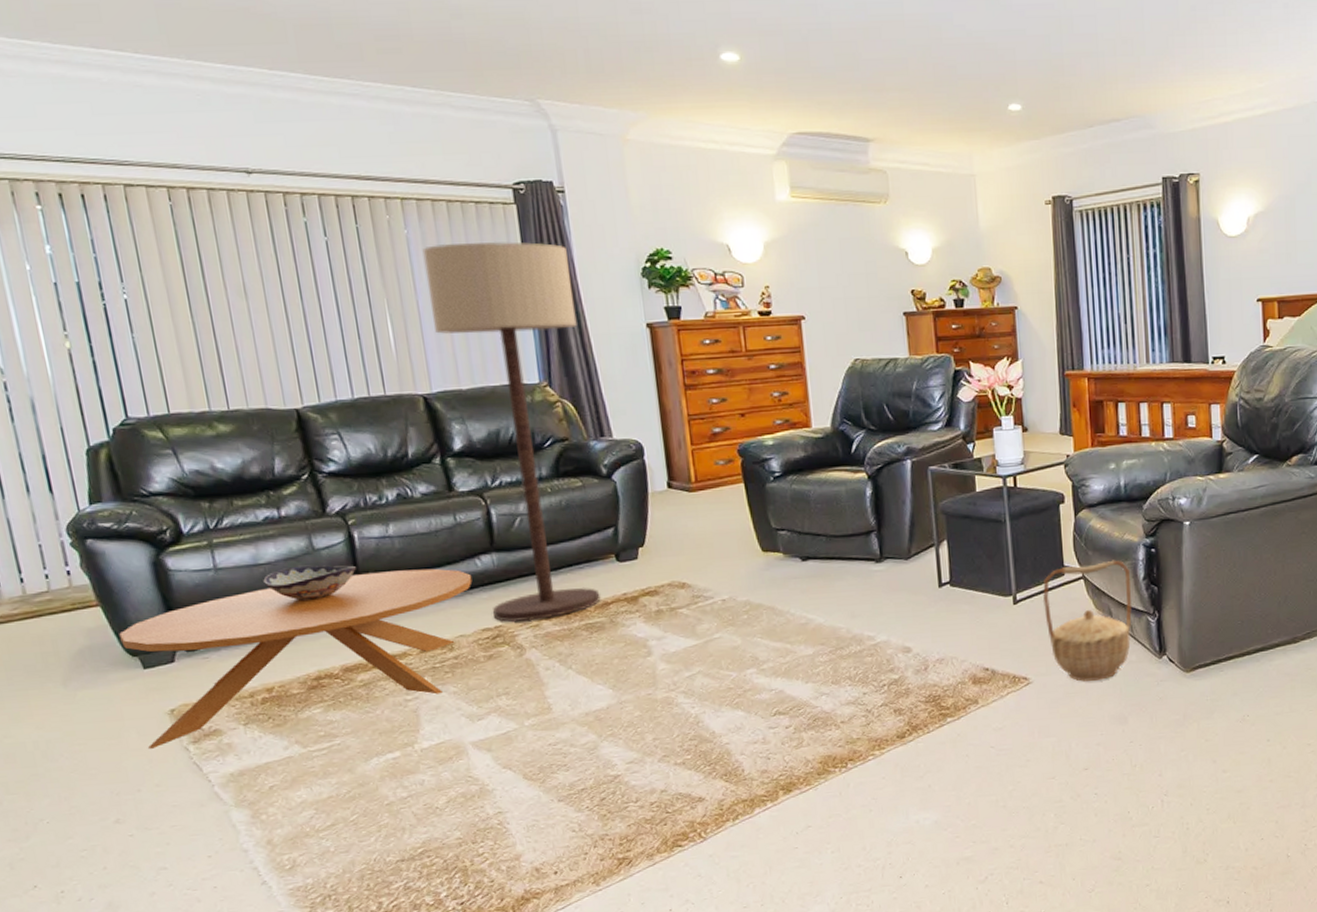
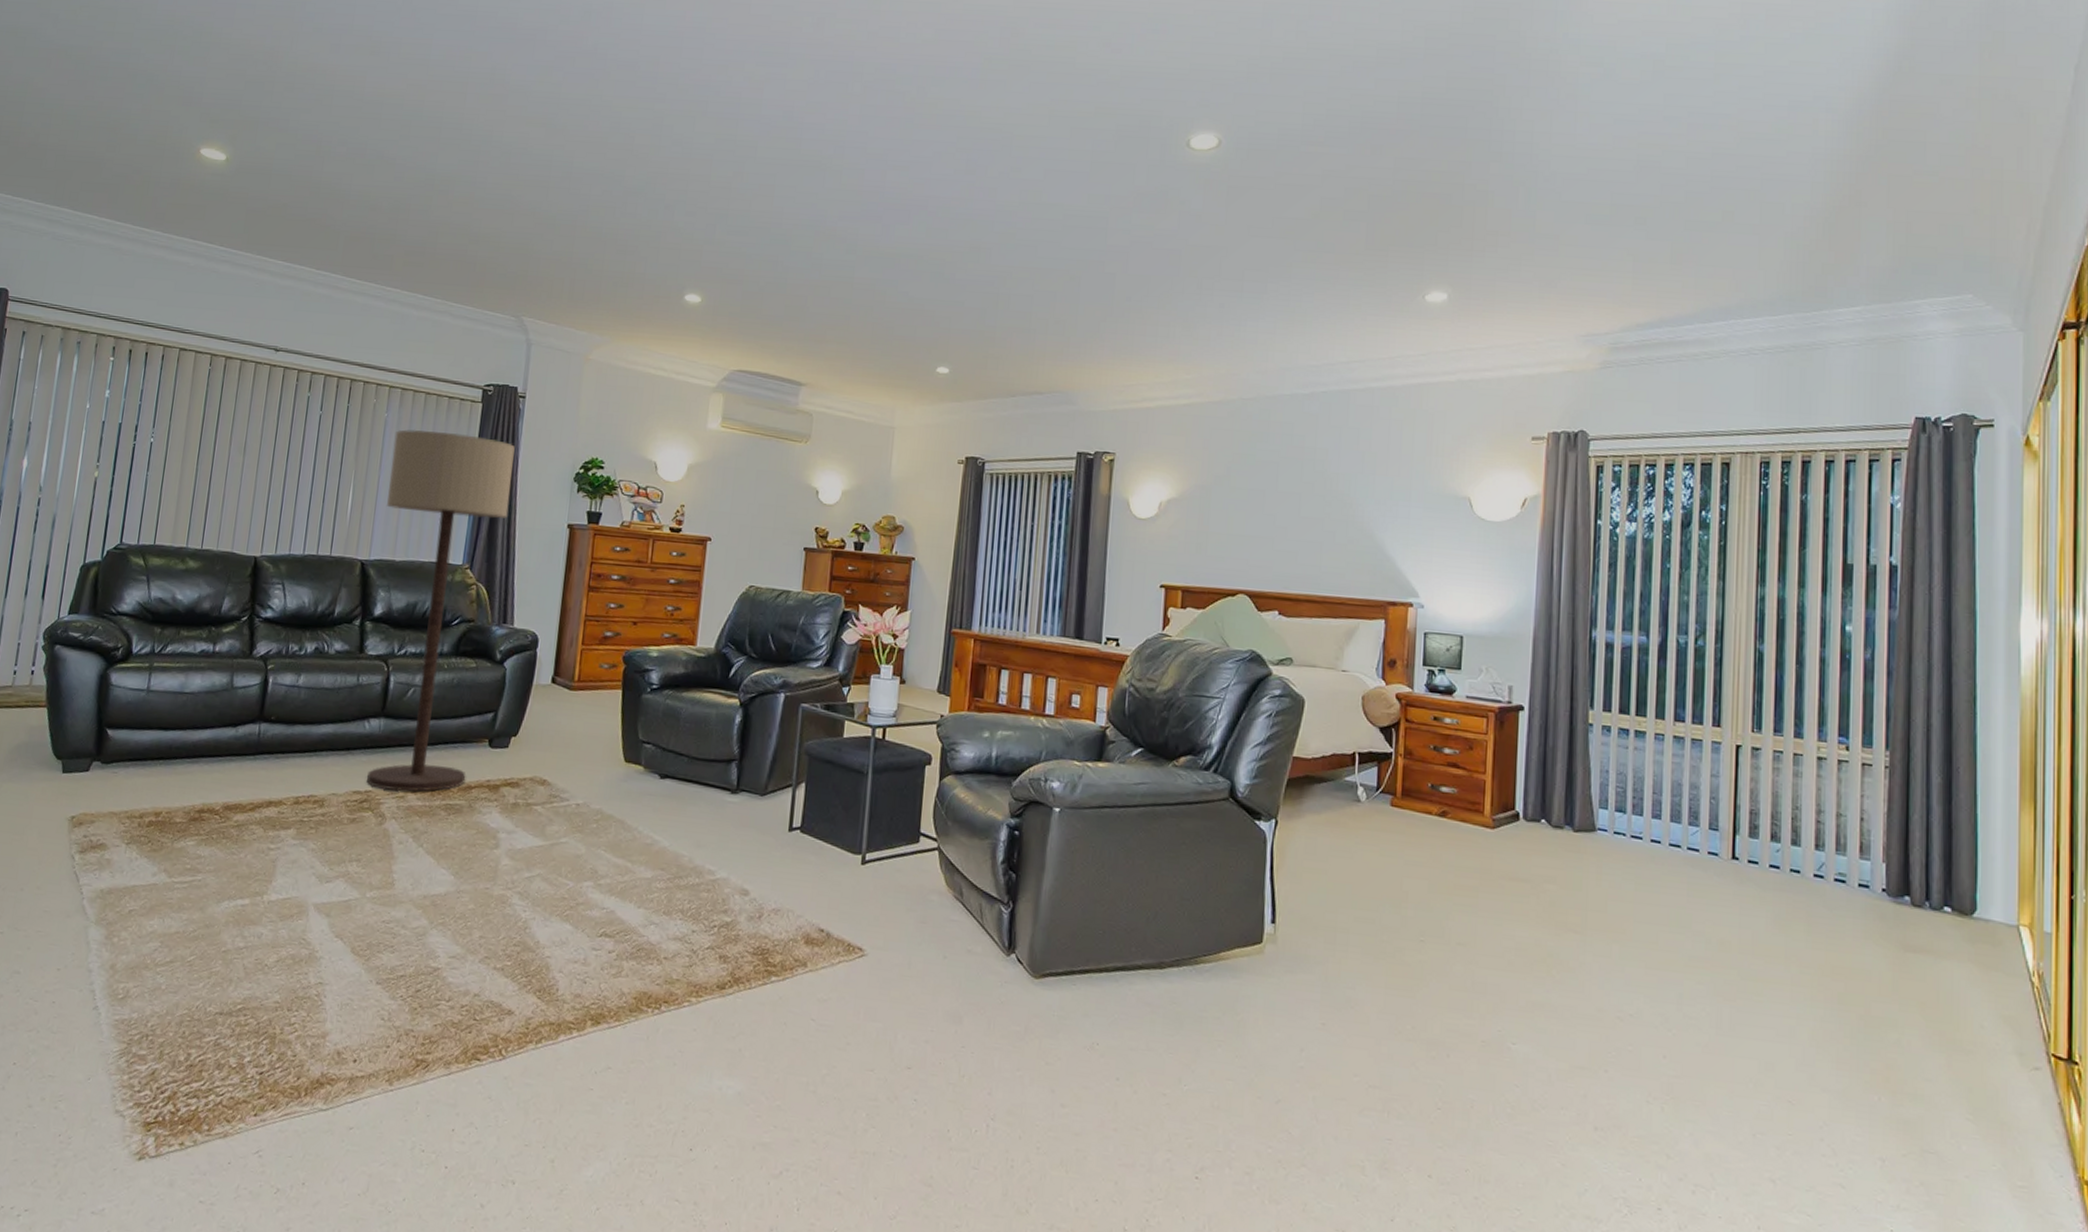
coffee table: present [119,568,473,749] -> none [43,716,358,851]
decorative bowl: present [263,565,356,601] -> none [183,700,262,735]
basket: present [1042,560,1132,682] -> none [892,832,988,968]

